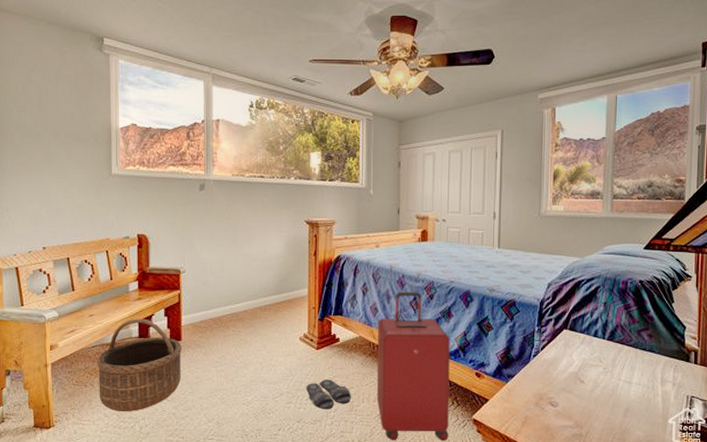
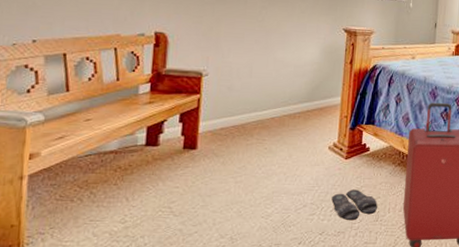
basket: present [97,319,182,411] -> none [88,124,197,229]

